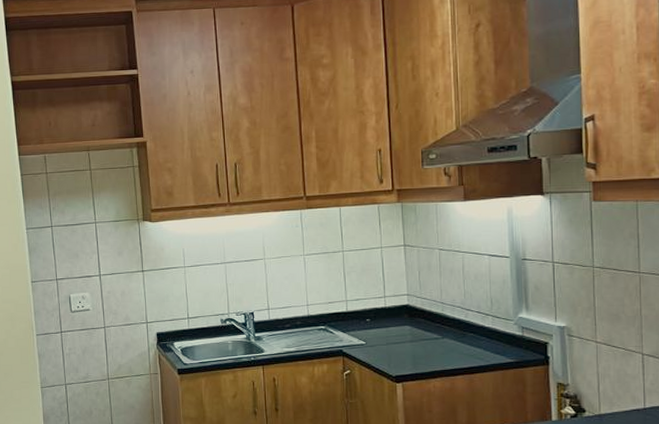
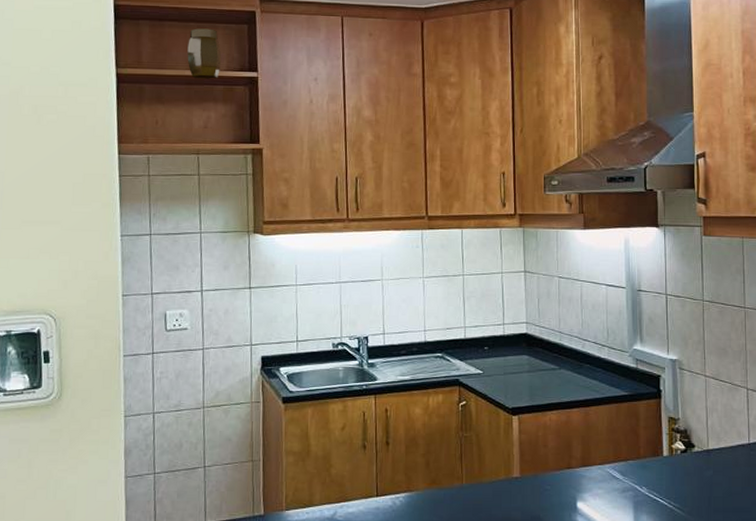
jar: none [72,32,104,80] -> present [187,28,222,79]

